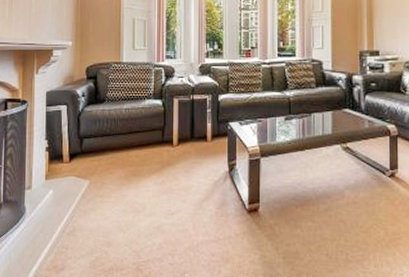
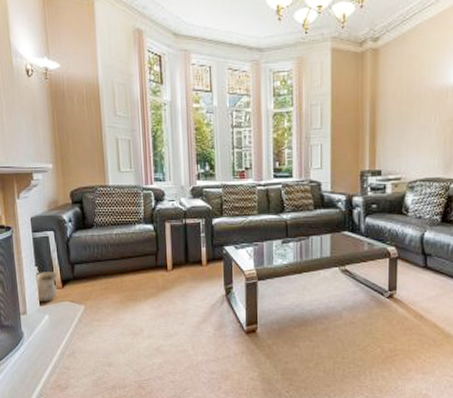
vase: none [43,145,66,176] -> present [35,272,58,301]

